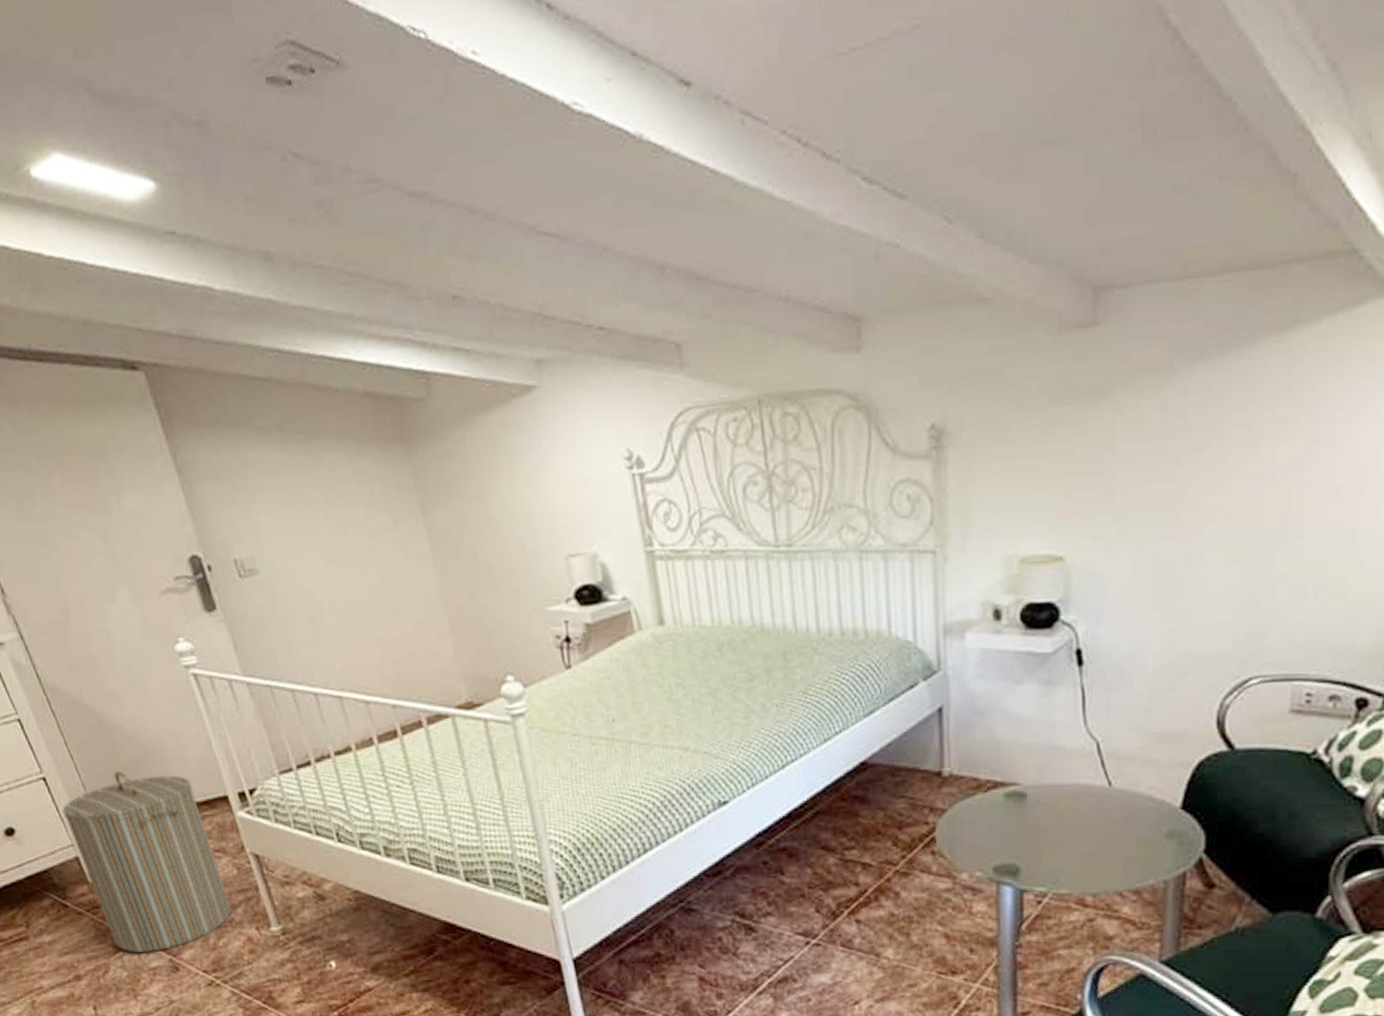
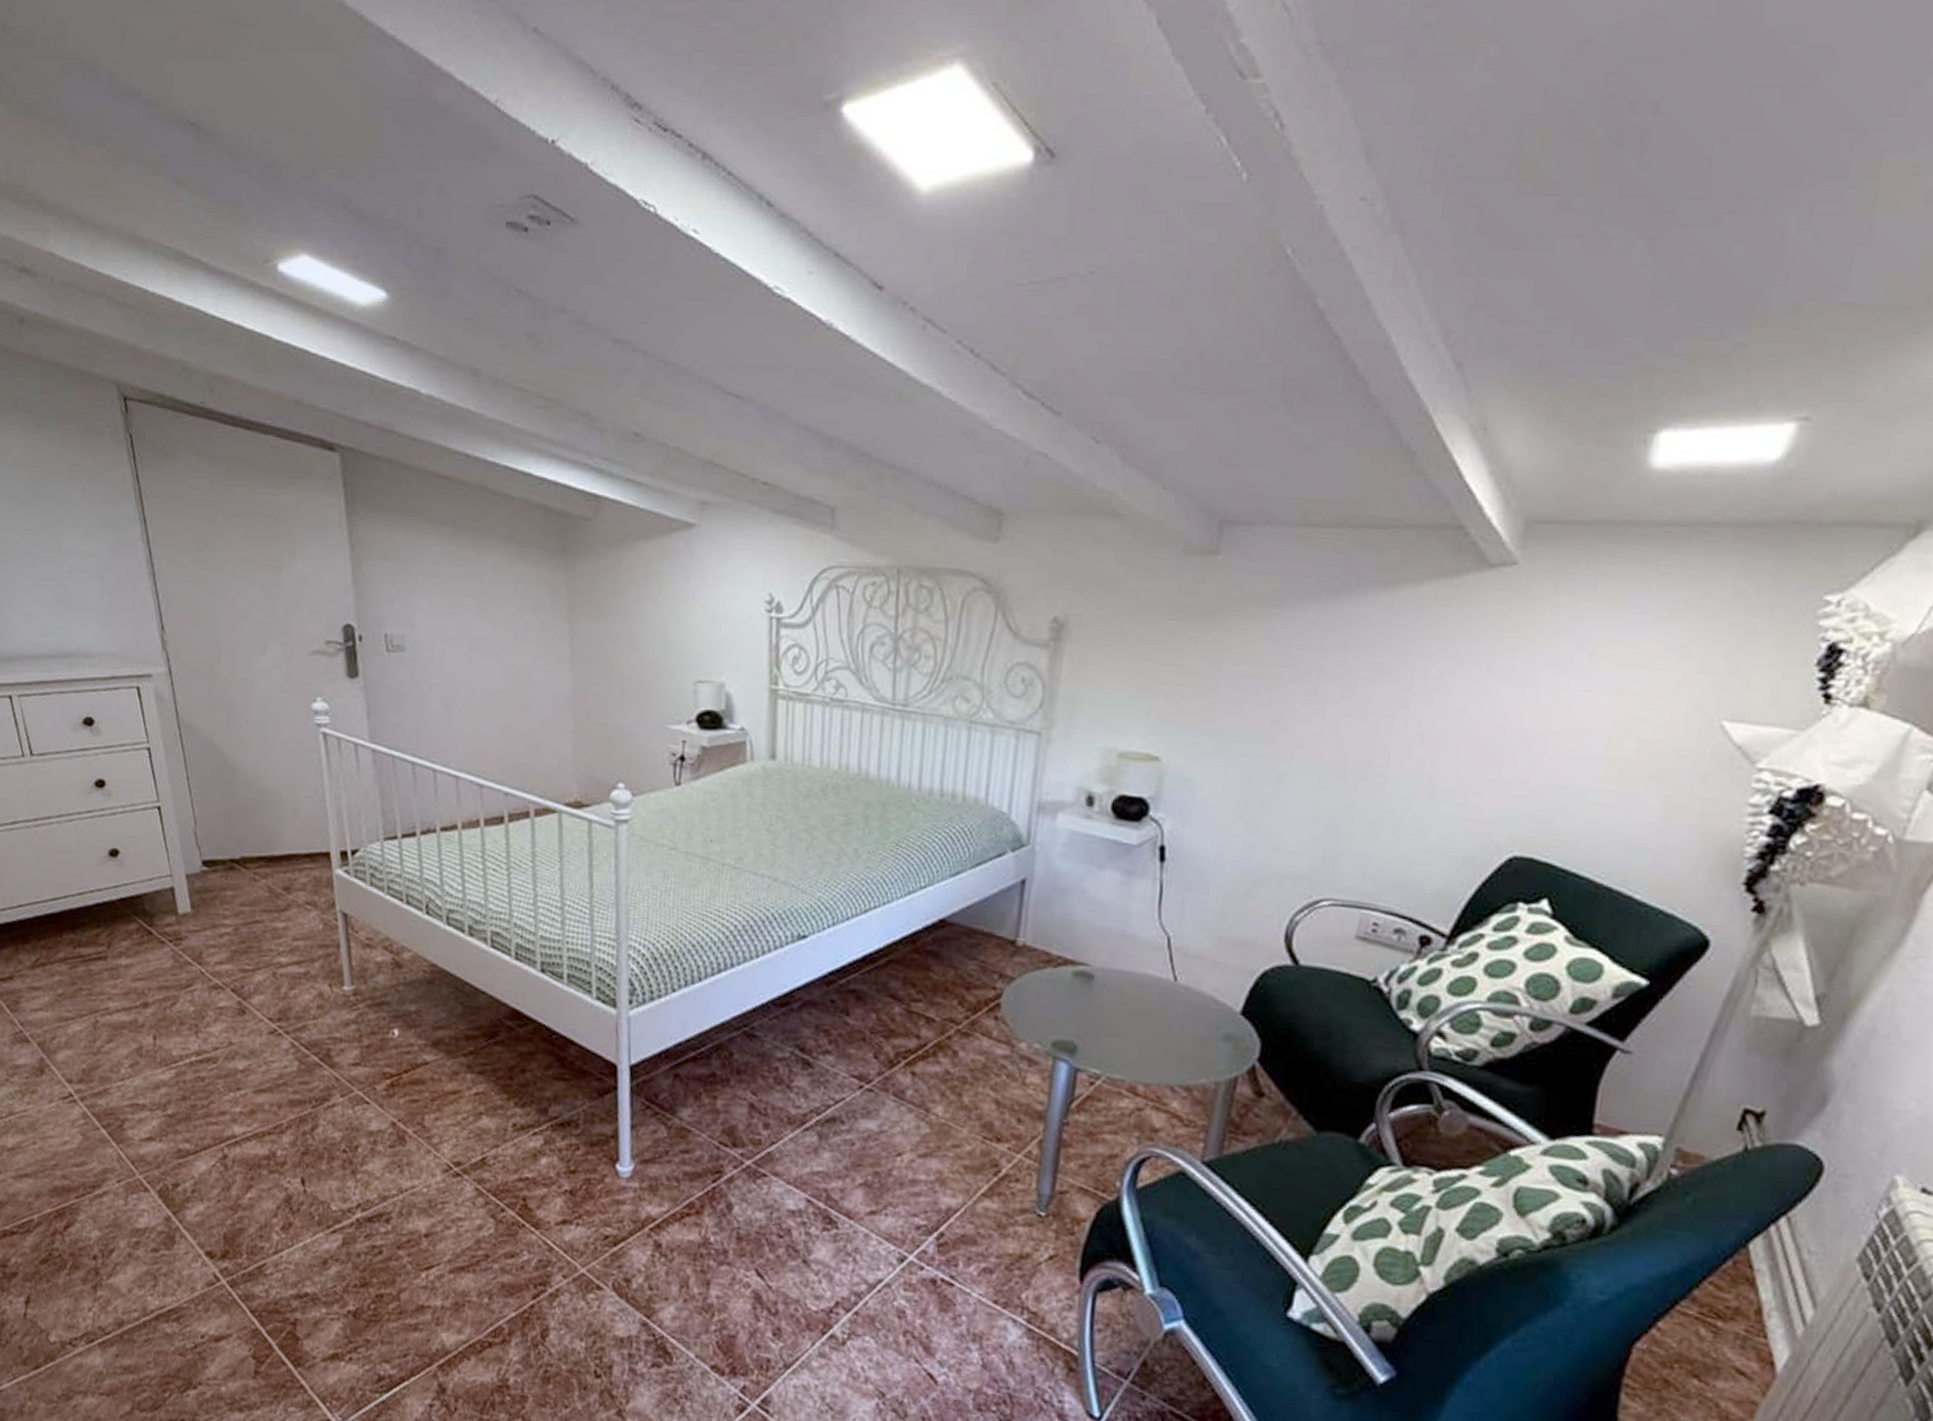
laundry hamper: present [62,771,232,952] -> none [169,811,310,992]

